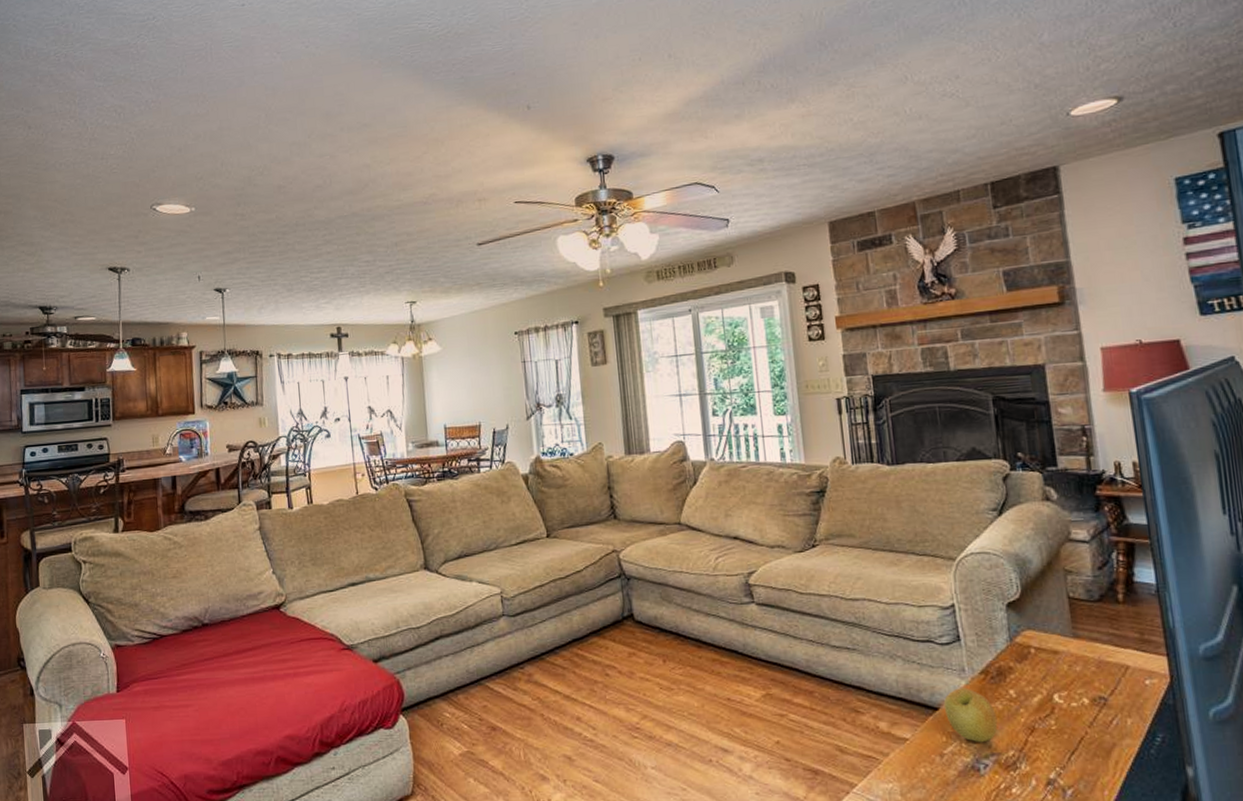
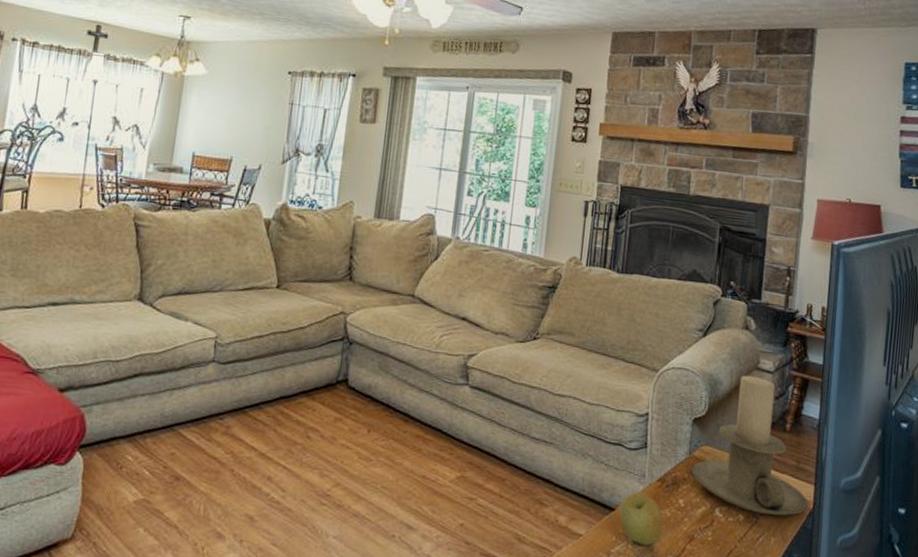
candle holder: none [1016,548,1164,695] -> present [691,375,808,516]

